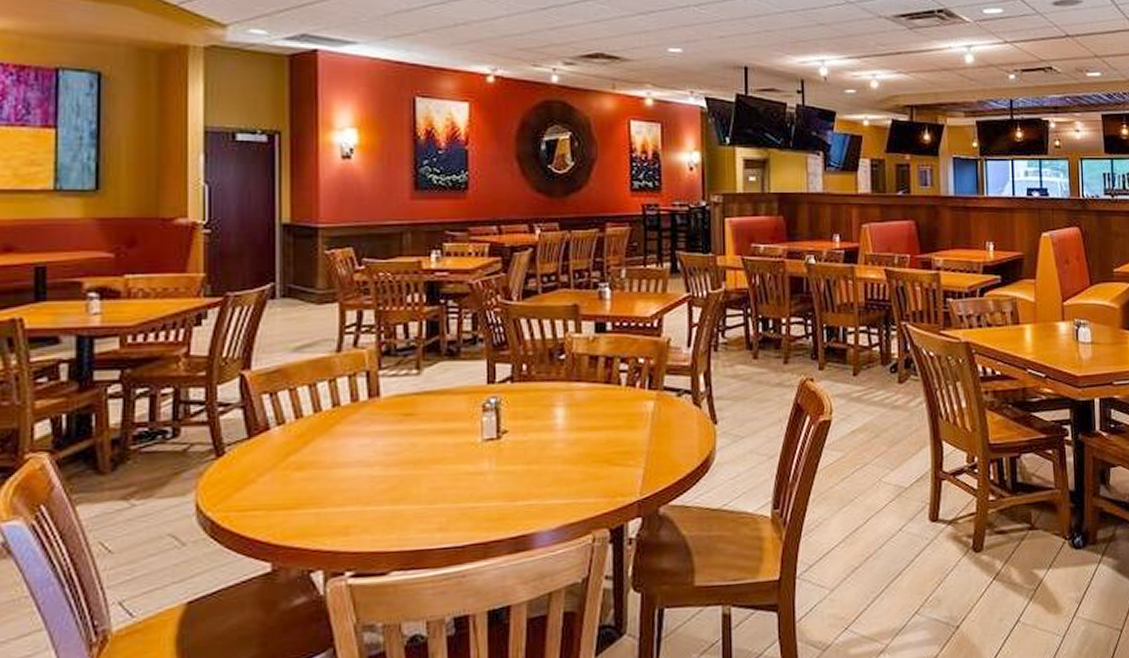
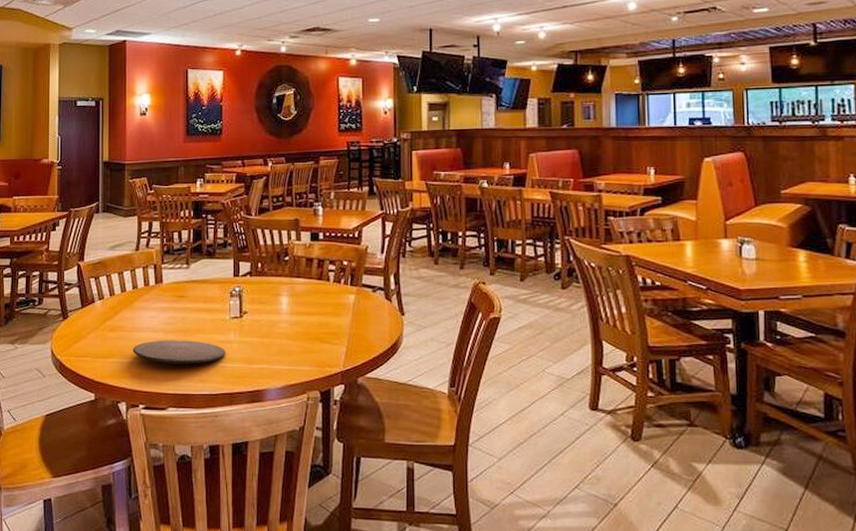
plate: none [332,474,477,510] -> present [132,340,226,364]

